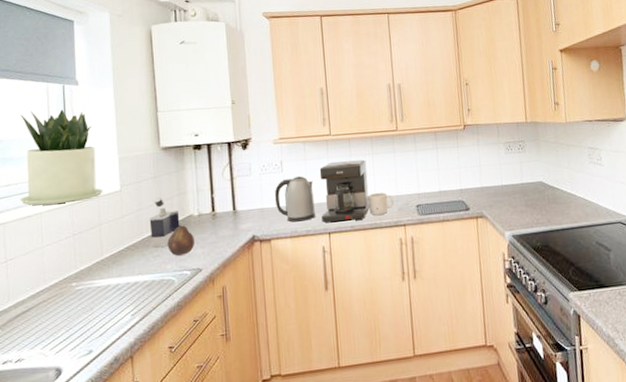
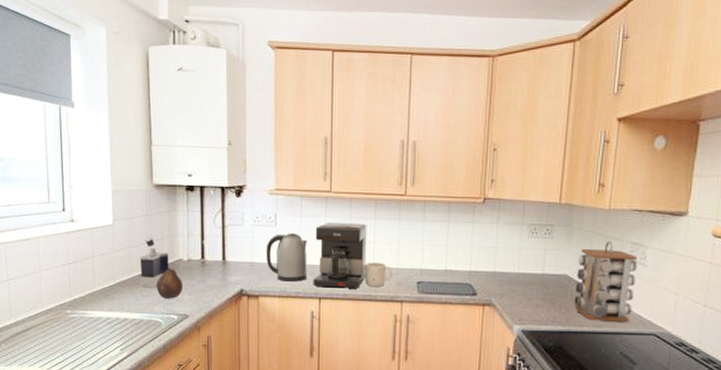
planter: present [20,110,104,206] -> none [19,130,97,231]
spice rack: none [549,149,599,218] -> present [574,241,638,323]

